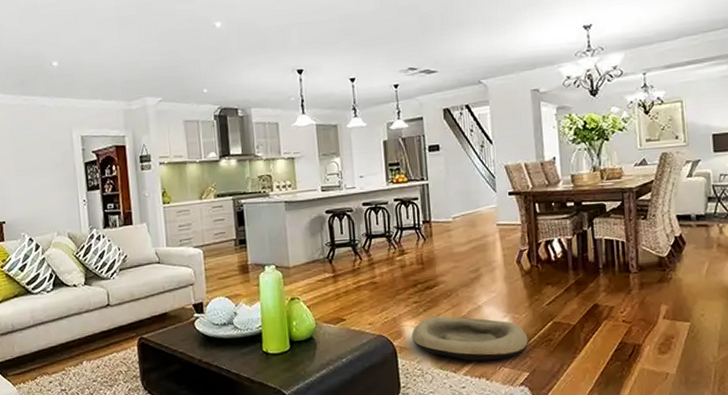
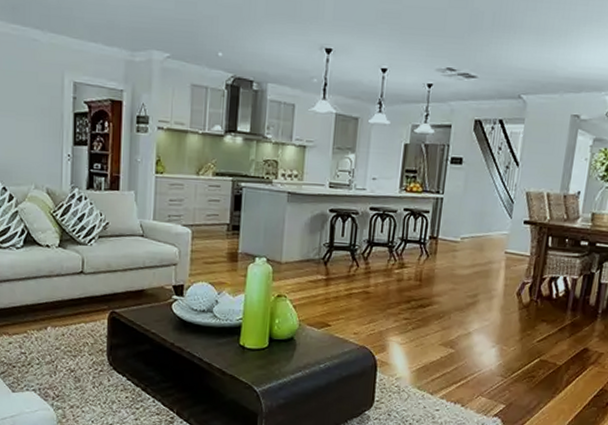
dog bed: present [411,316,528,361] -> none [395,336,512,389]

